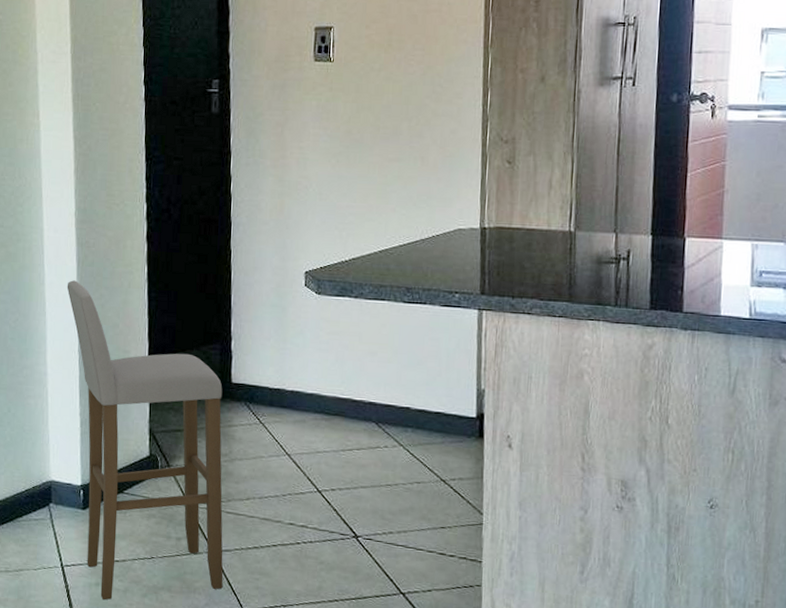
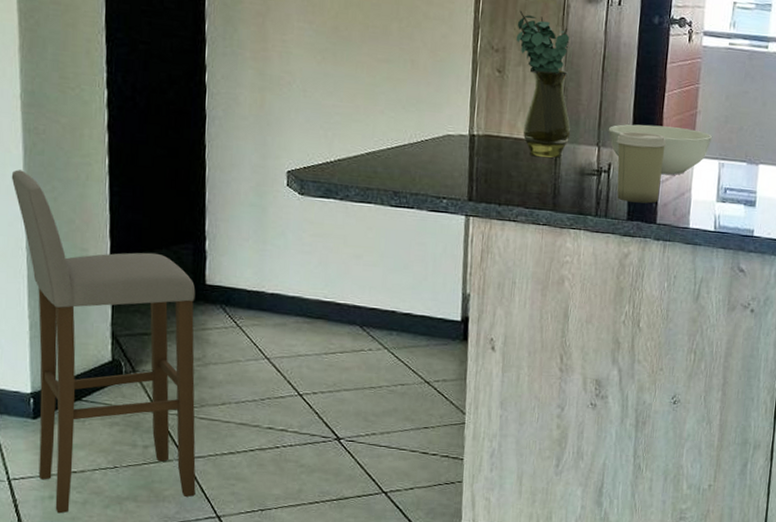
vase: none [525,100,586,248] -> present [516,10,571,158]
bowl: none [626,207,743,260] -> present [608,124,713,176]
cup: none [635,215,691,291] -> present [616,131,667,204]

